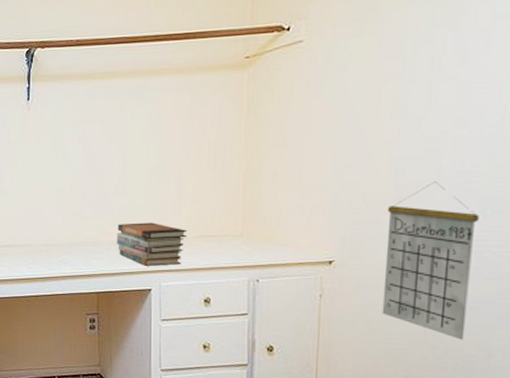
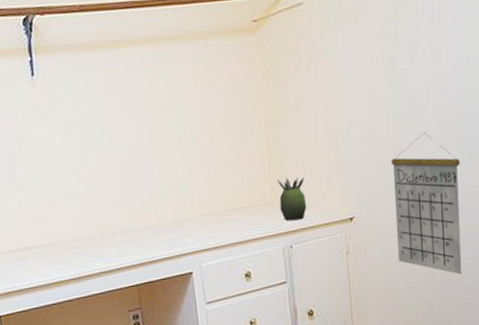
book stack: present [116,222,188,266] -> none [149,200,221,249]
succulent plant: none [250,212,282,256] -> present [278,177,307,221]

